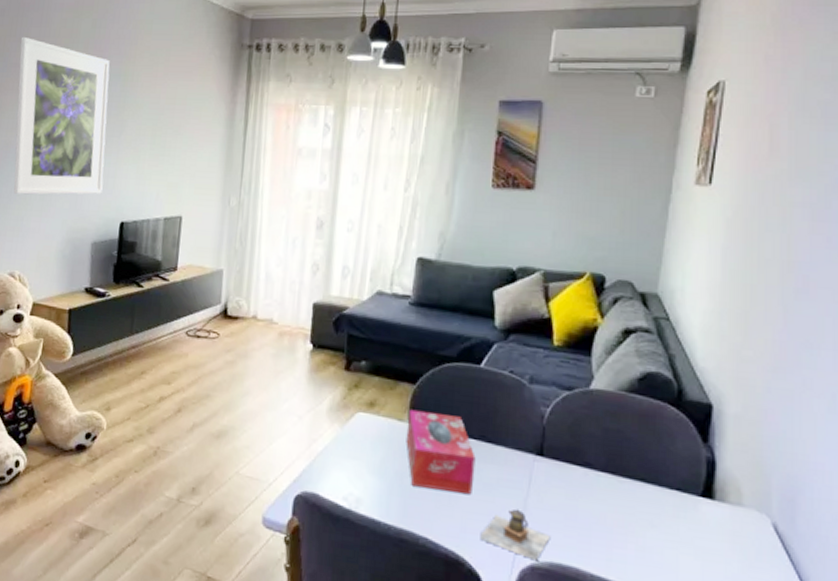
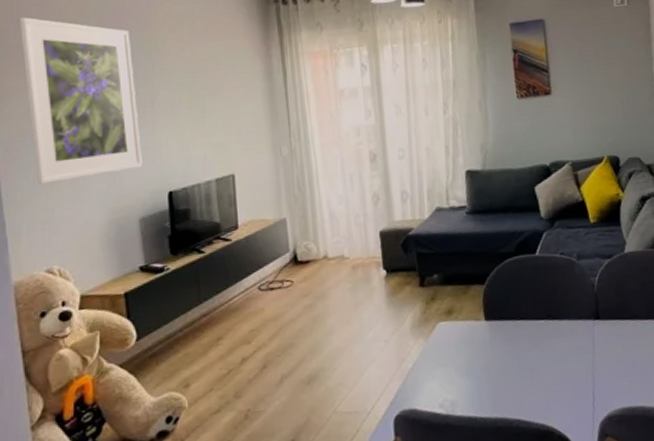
tissue box: present [406,409,476,495] -> none [483,303,549,376]
teapot: present [480,508,551,560] -> none [562,370,619,411]

